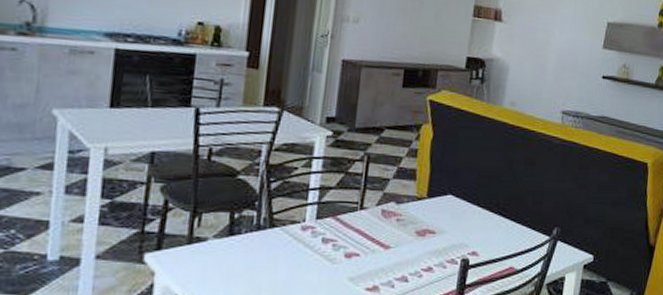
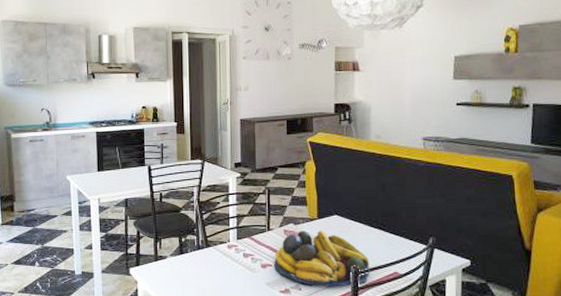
fruit bowl: none [362,212,483,284] -> present [274,230,370,287]

